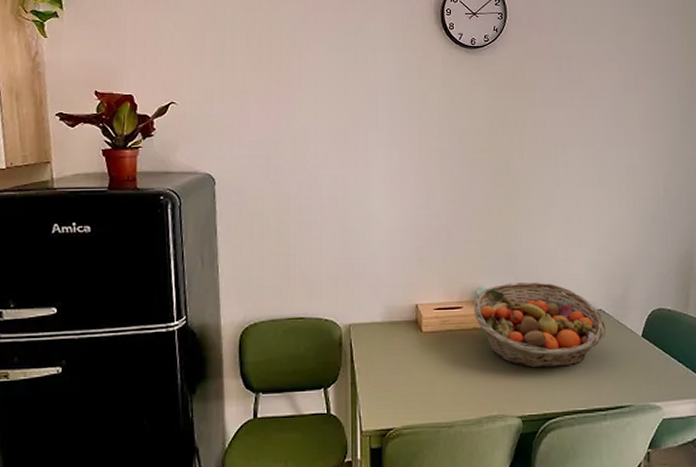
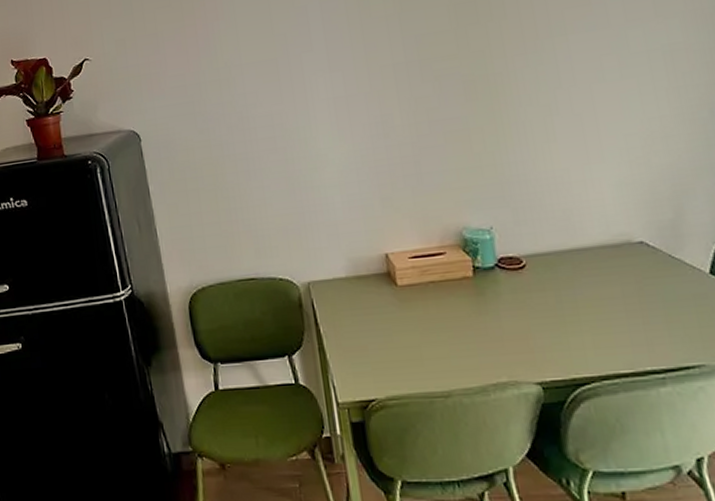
fruit basket: present [473,281,607,369] -> none [459,213,654,323]

